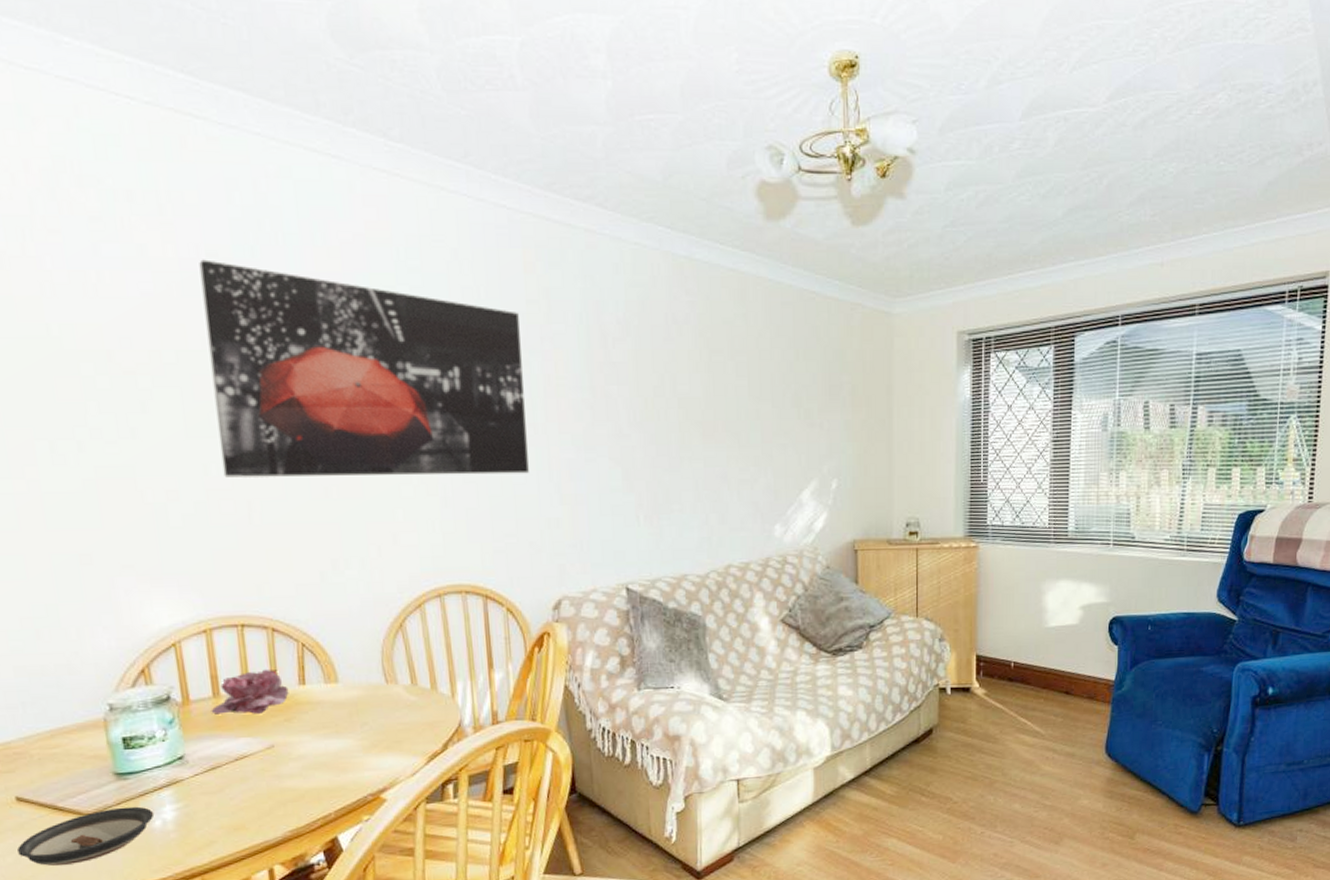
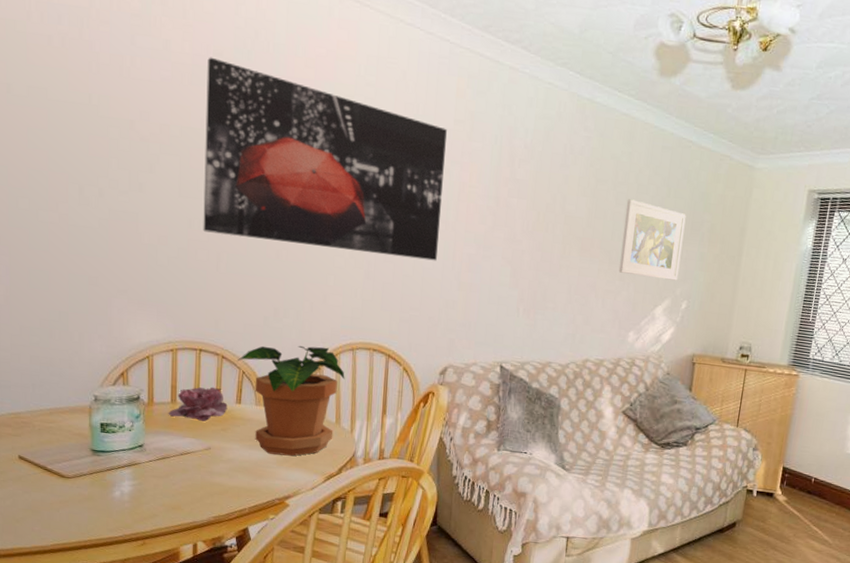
saucer: present [18,806,155,866] -> none [15,476,116,514]
potted plant: none [292,598,435,741] -> present [236,345,345,457]
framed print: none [749,369,823,458] -> present [618,199,686,281]

